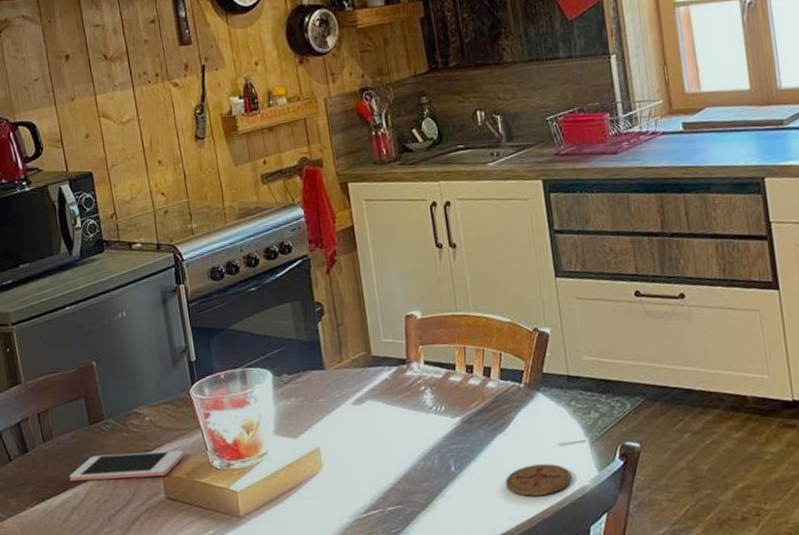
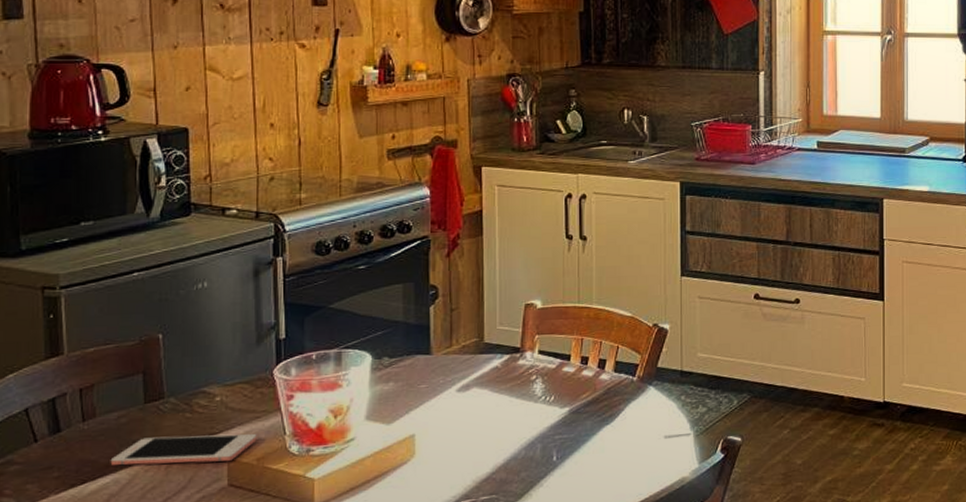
coaster: present [505,463,572,497] -> none [606,455,672,487]

